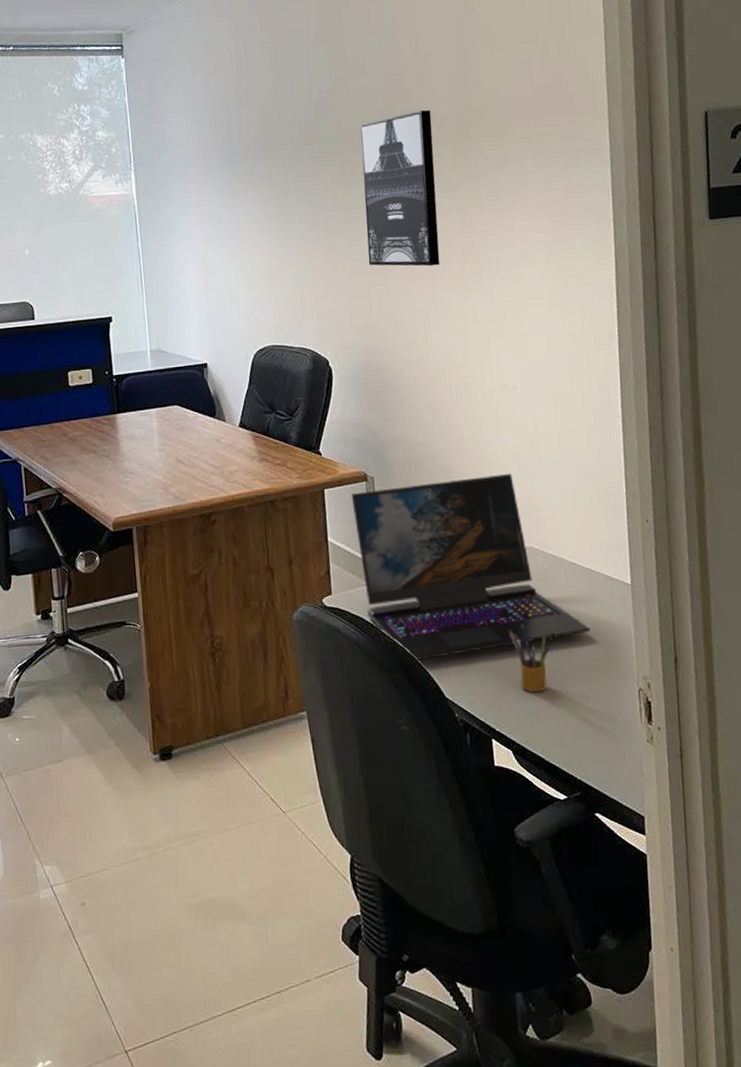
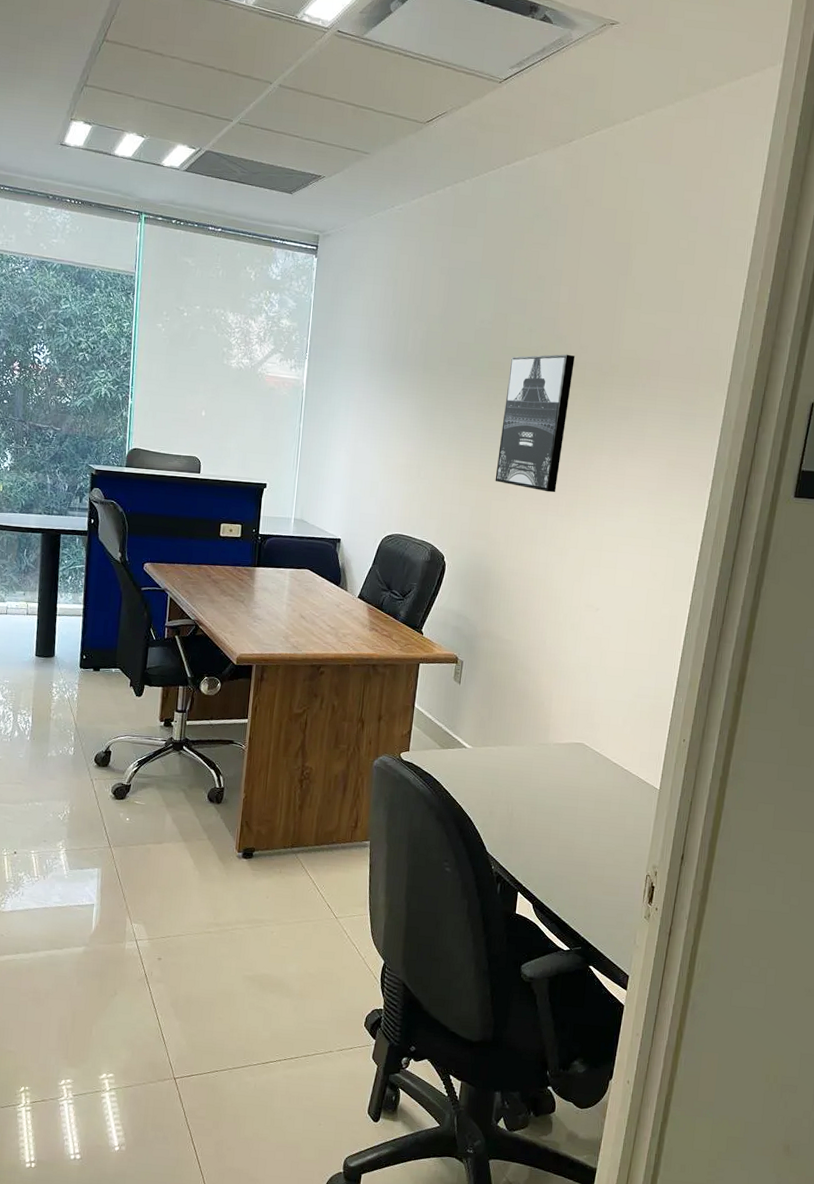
laptop: present [351,473,591,660] -> none [436,671,618,822]
pencil box: present [509,623,556,693] -> none [550,803,589,862]

